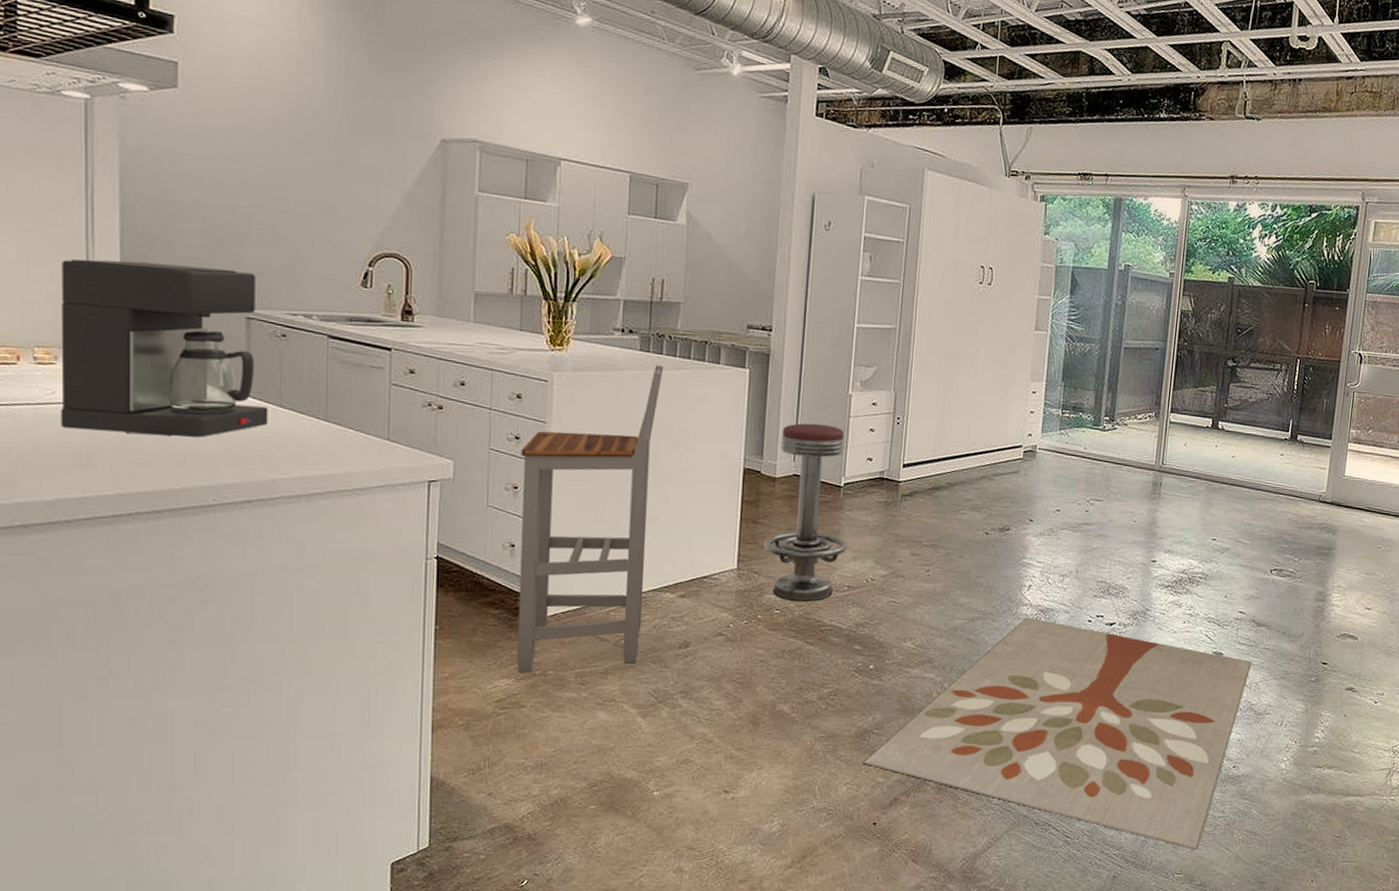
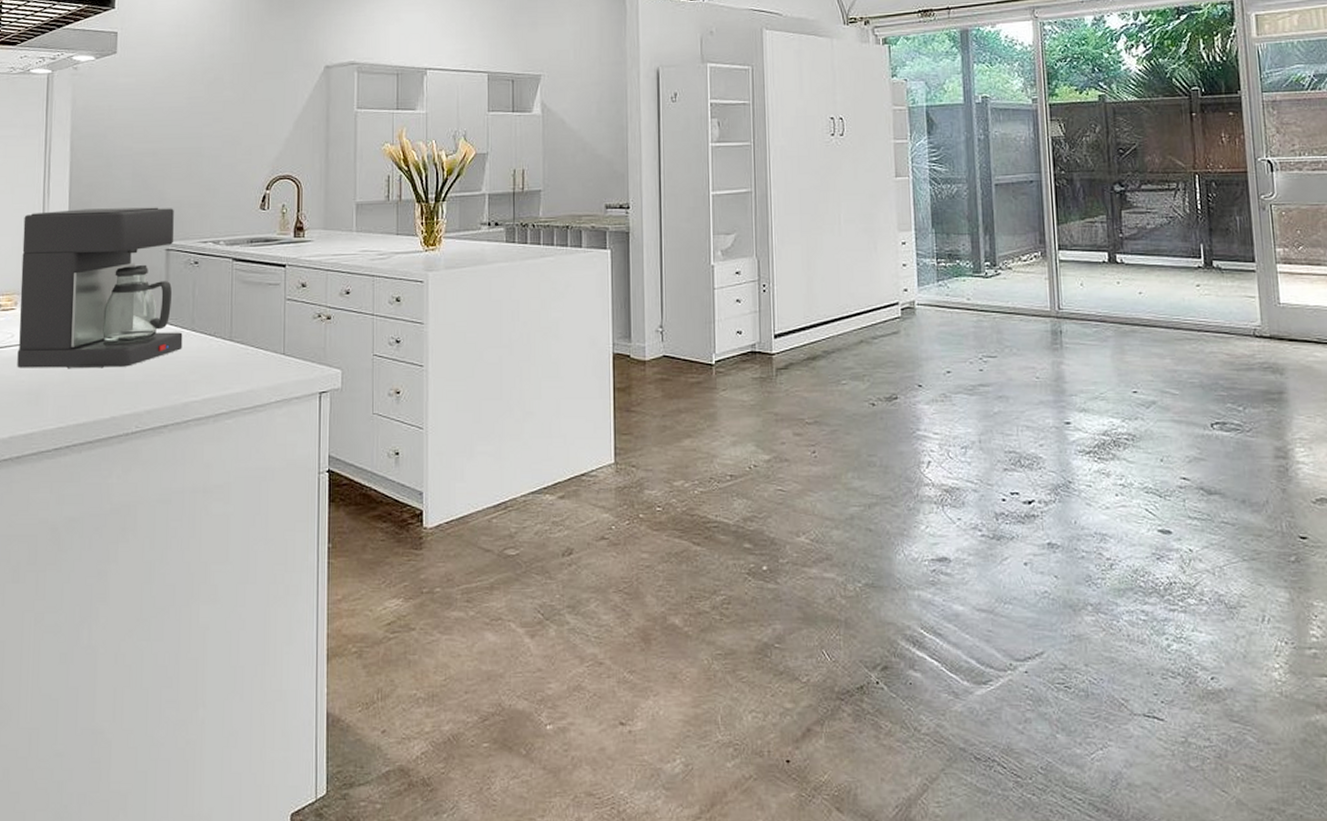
bar stool: present [516,365,664,672] -> none [401,255,530,591]
bar stool: present [763,423,848,602] -> none [639,300,726,495]
area rug: present [863,618,1252,850] -> none [767,500,1210,793]

